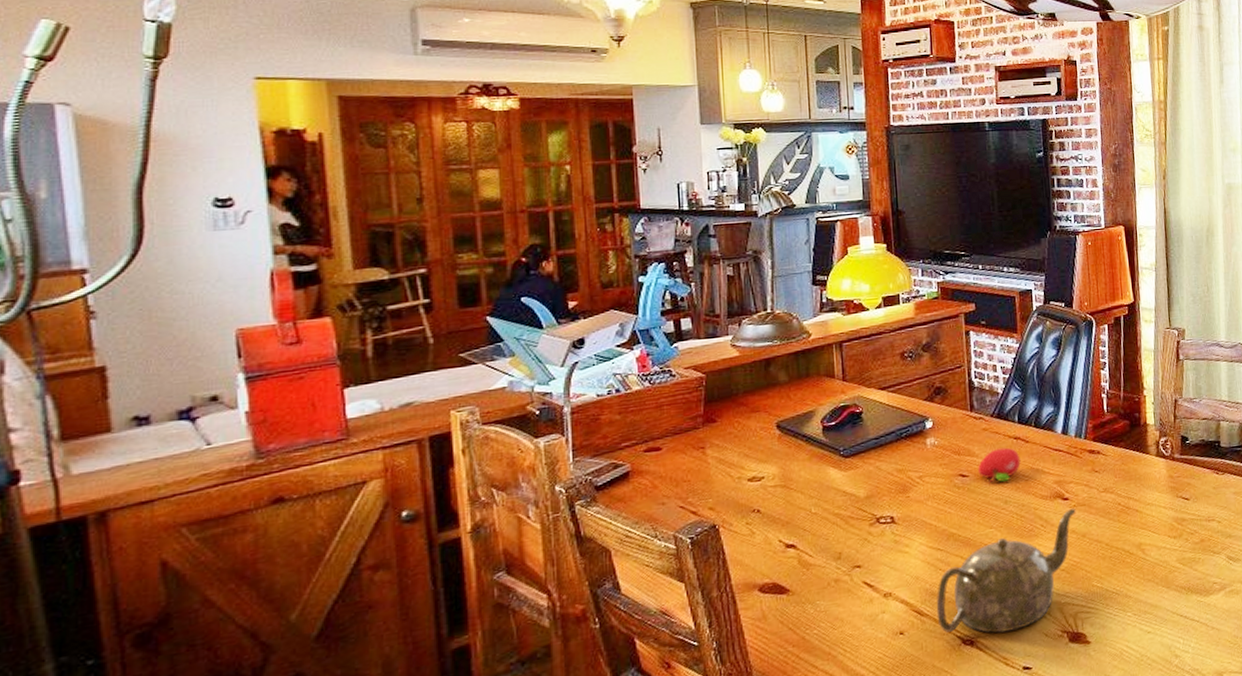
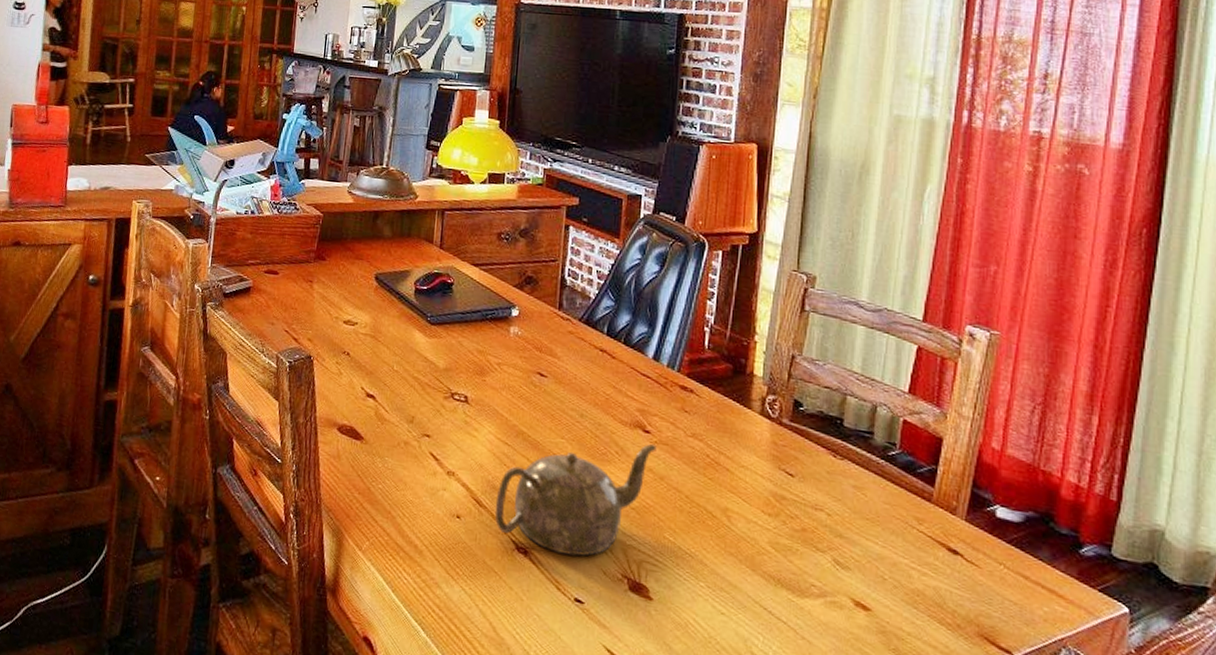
fruit: present [978,447,1021,483] -> none [558,356,604,394]

